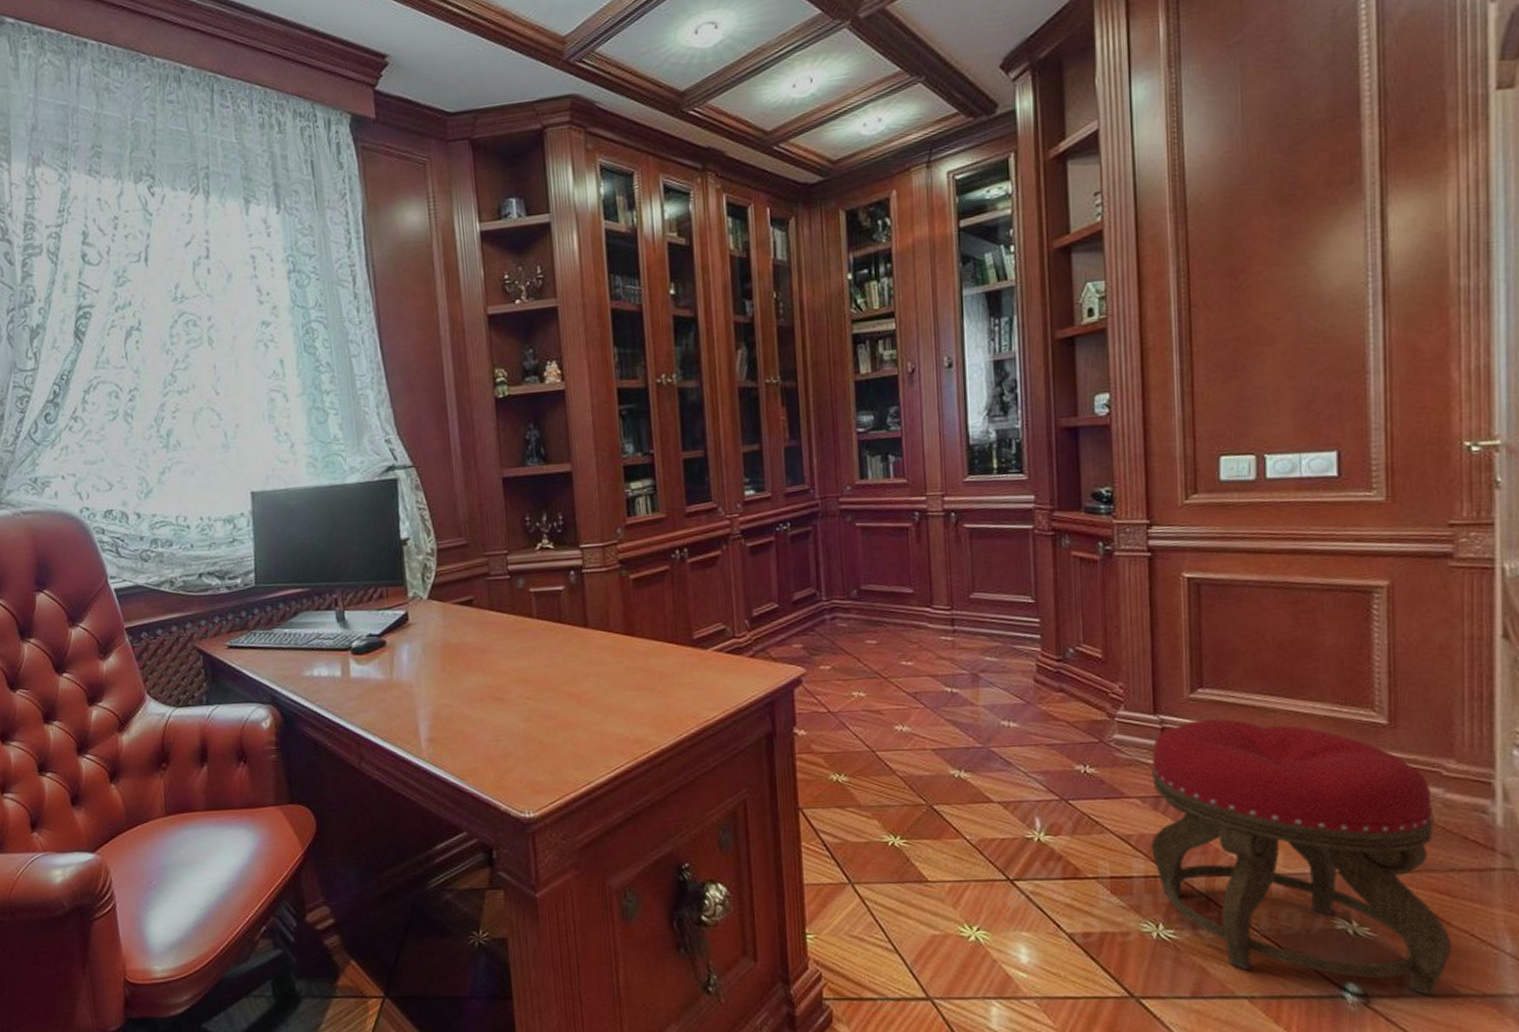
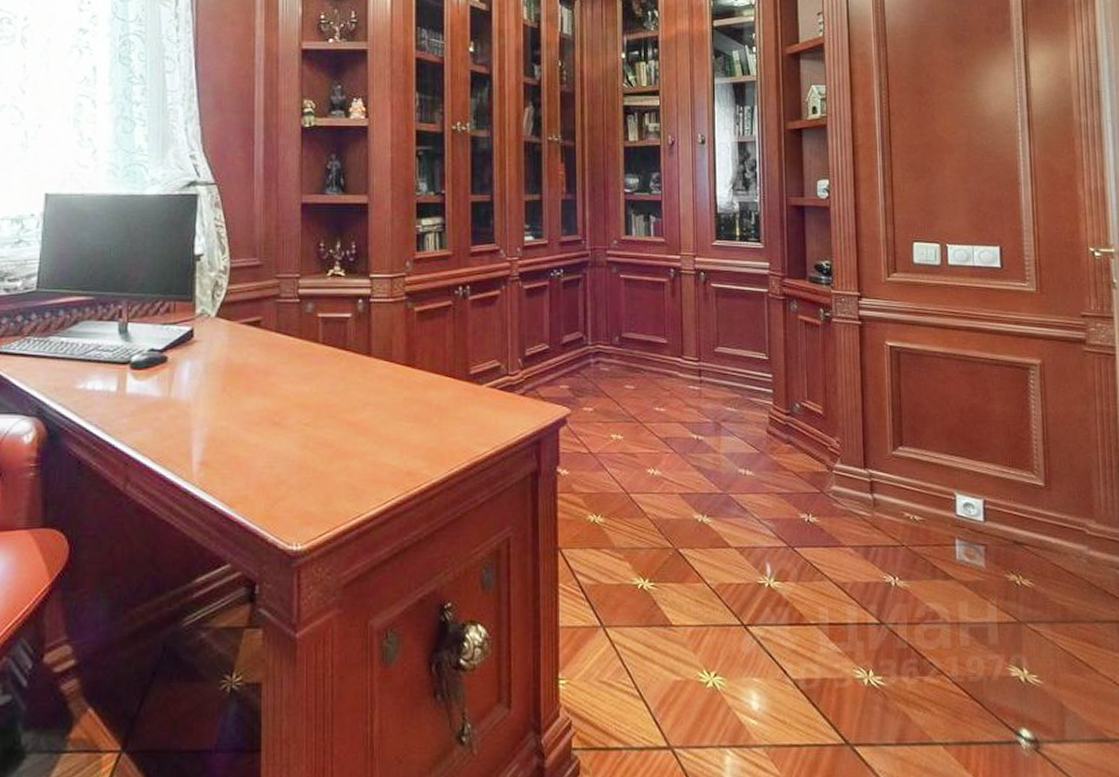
stool: present [1151,719,1452,995] -> none [863,475,1100,740]

